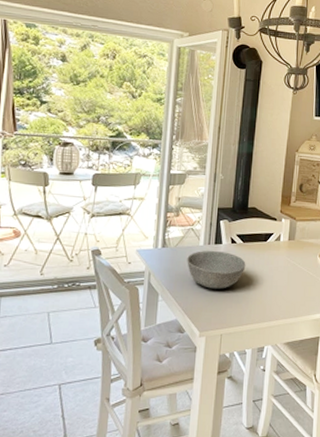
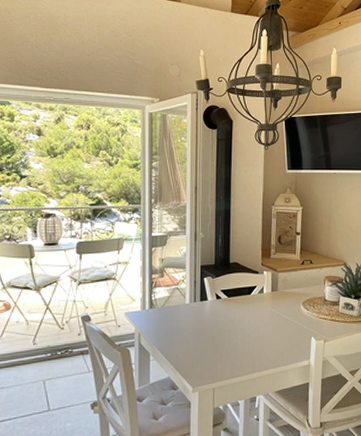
bowl: present [187,251,246,289] -> none [175,308,232,345]

